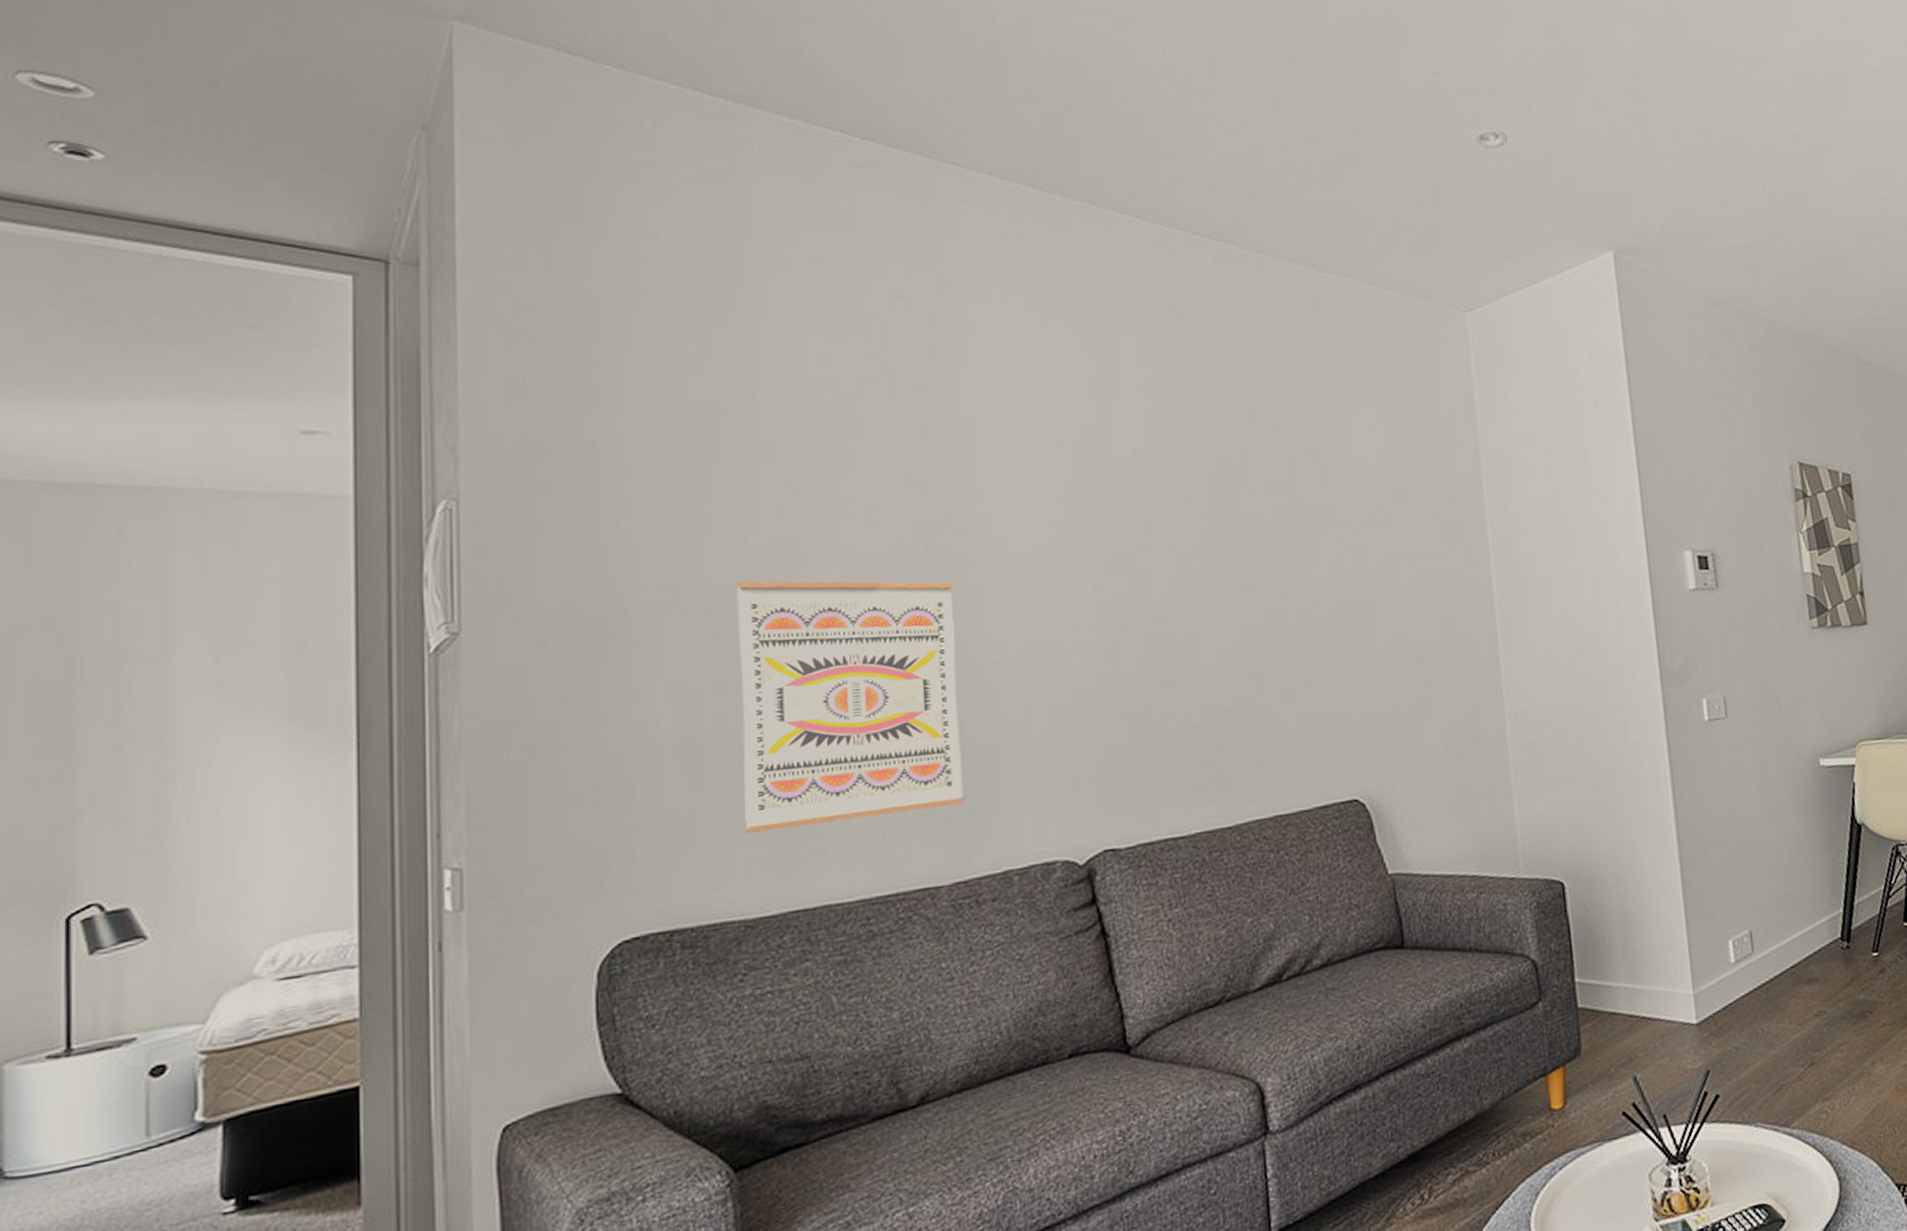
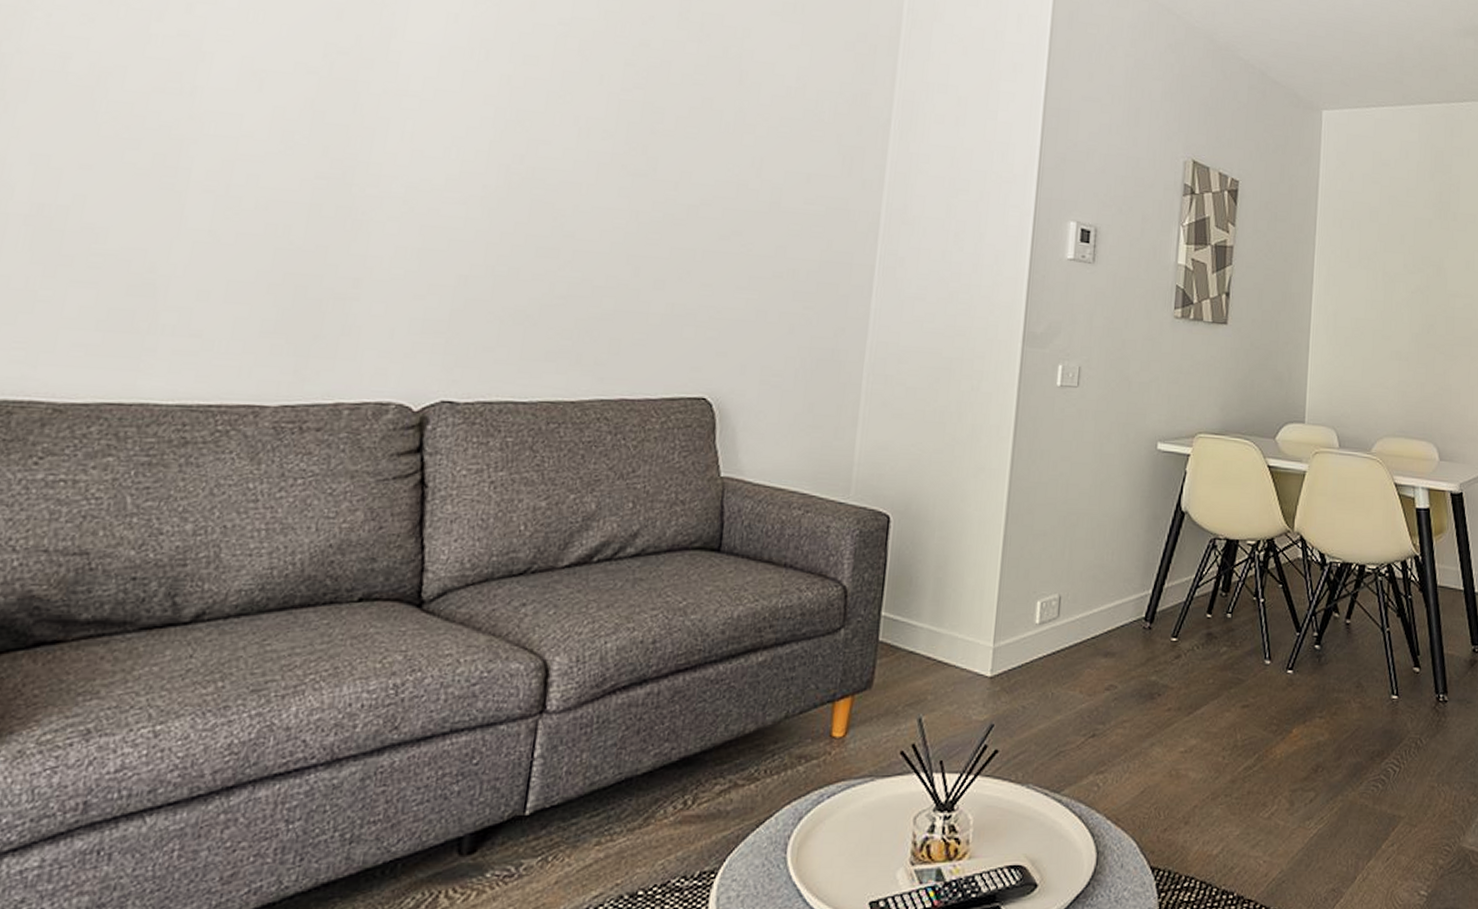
wall art: present [736,581,965,833] -> none [76,66,349,328]

